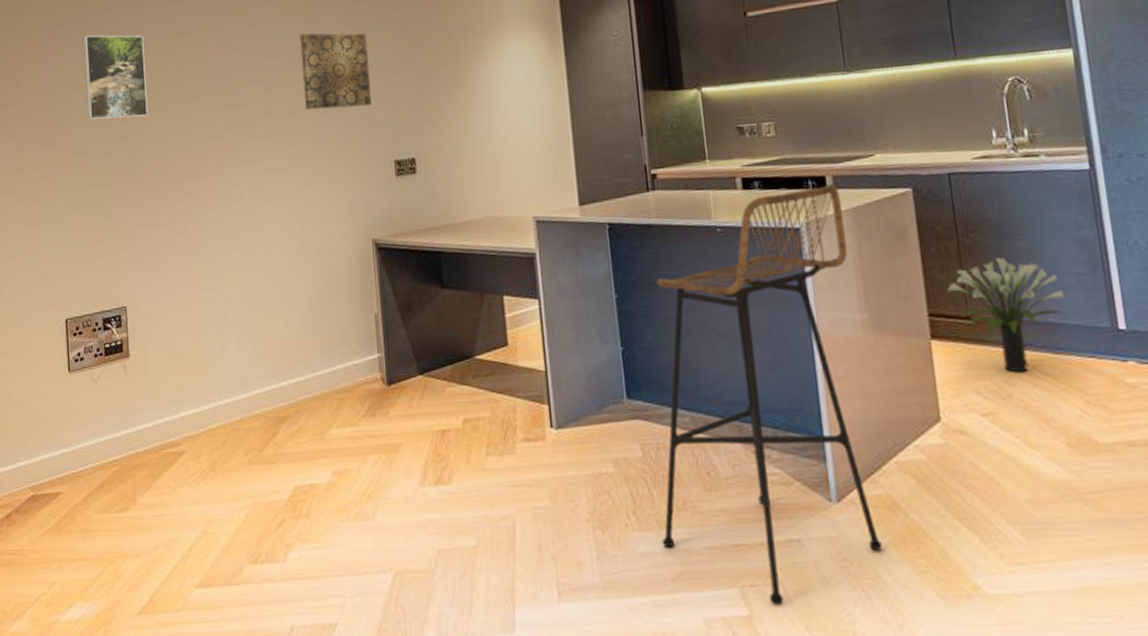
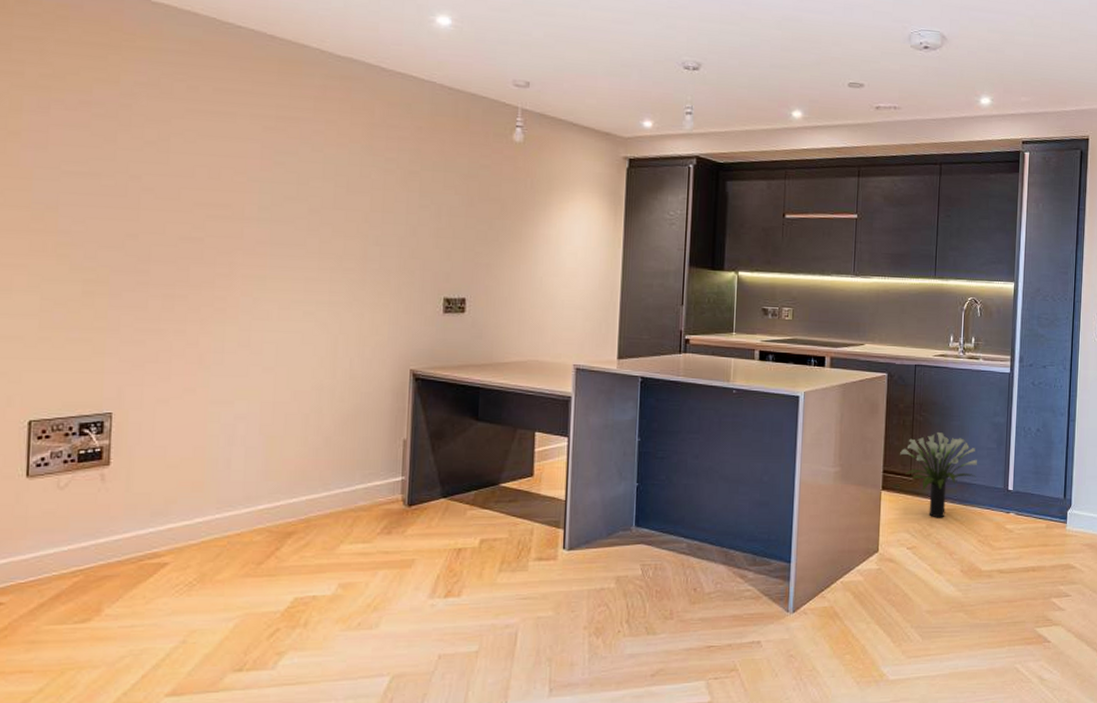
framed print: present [83,35,149,120] -> none [83,118,168,217]
wall art: present [300,33,371,110] -> none [353,161,430,243]
bar stool: present [656,183,883,606] -> none [648,363,834,693]

